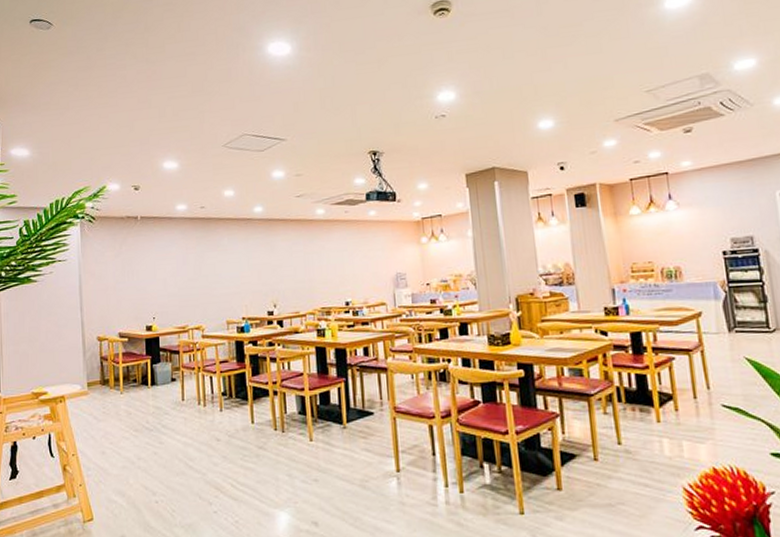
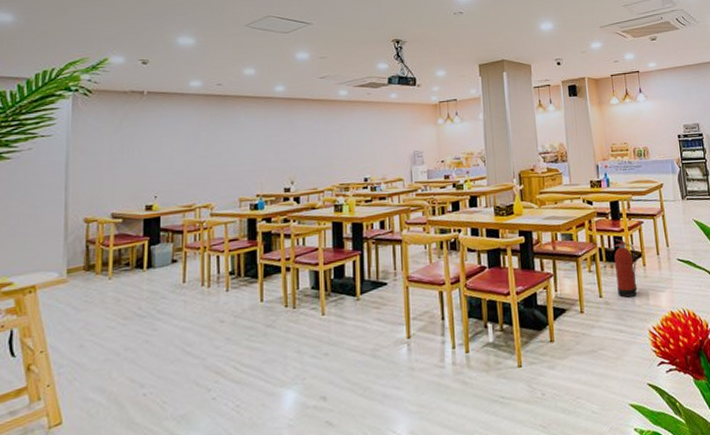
fire extinguisher: none [636,376,668,447] -> present [614,238,638,298]

